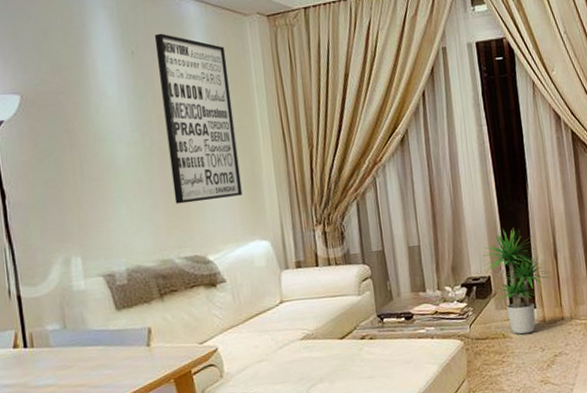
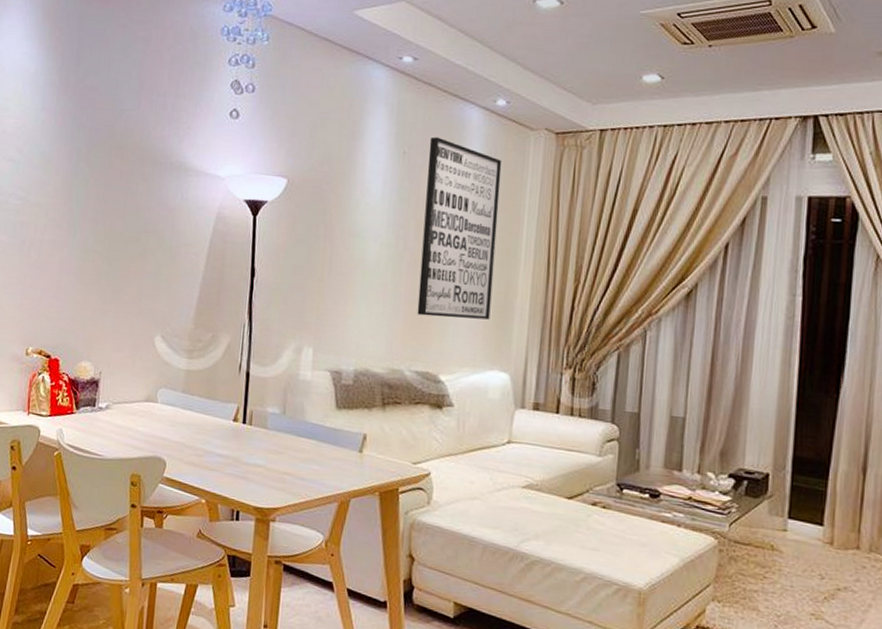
potted plant: present [482,228,552,335] -> none [761,422,855,554]

